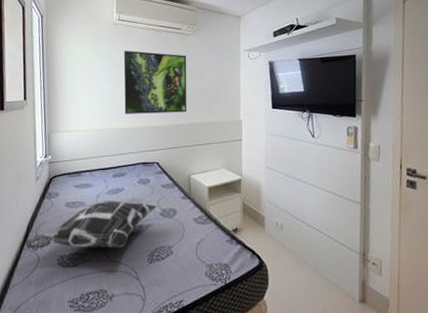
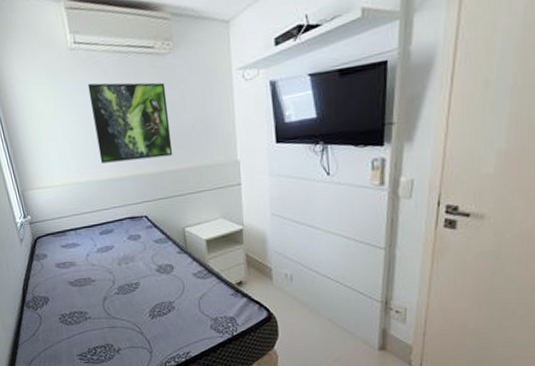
decorative pillow: present [27,200,157,249] -> none [26,259,152,309]

